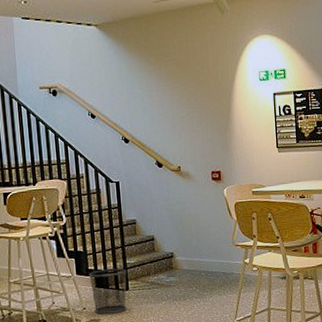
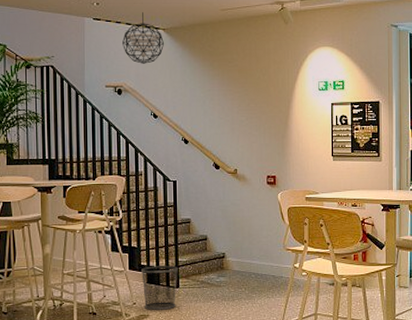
pendant light: none [54,9,97,63] -> present [122,12,164,64]

